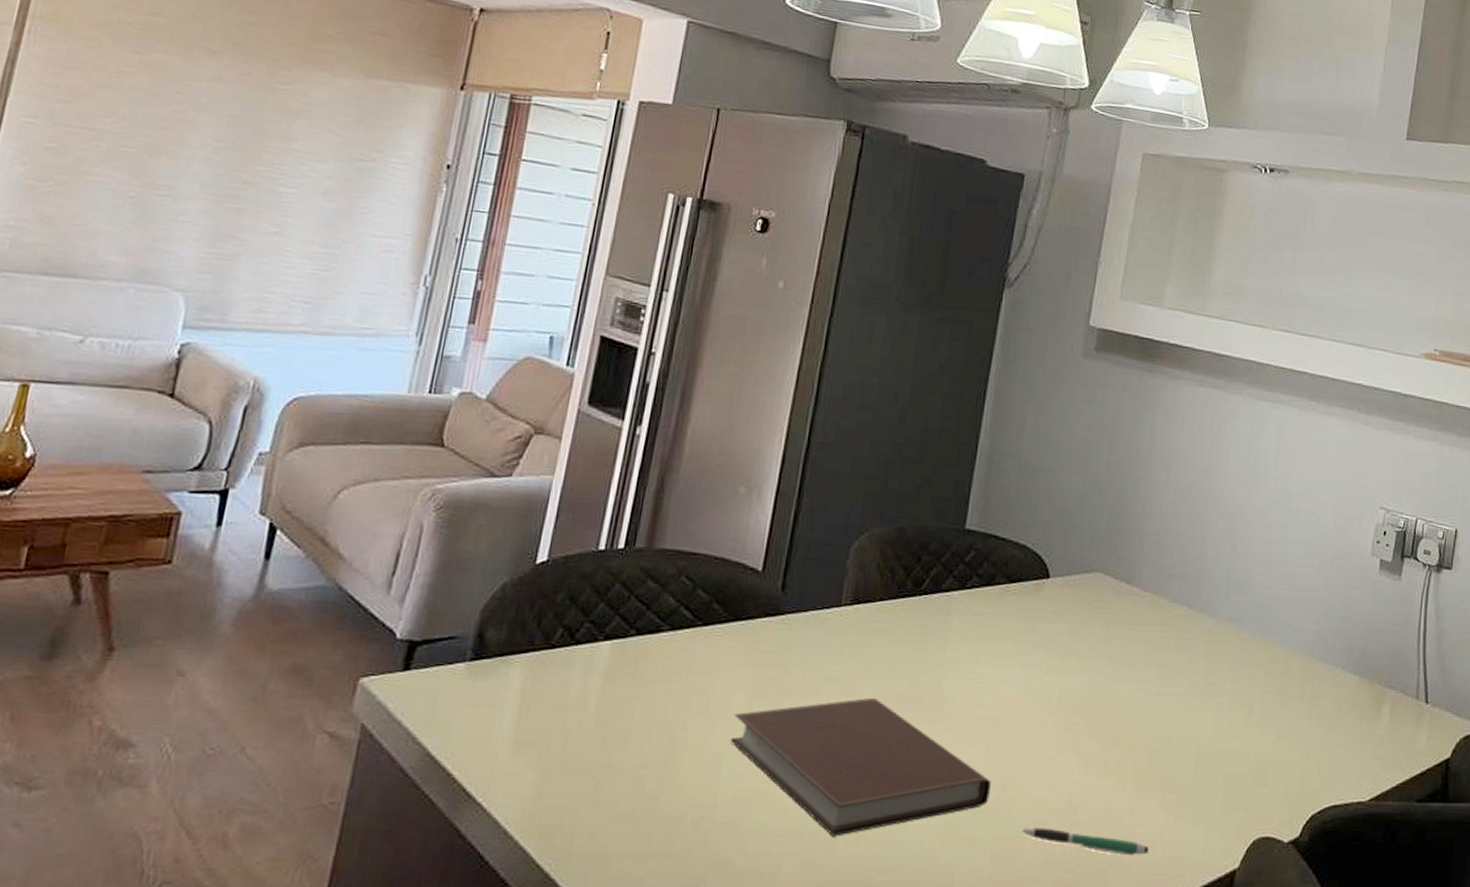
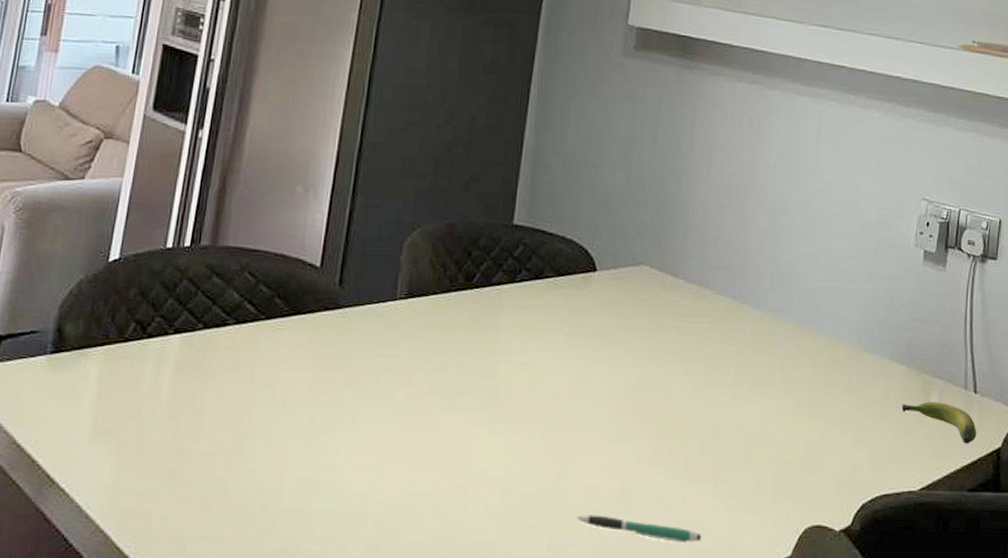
notebook: present [730,698,991,837] -> none [294,389,545,522]
banana: none [1353,711,1427,755] -> present [901,401,977,444]

